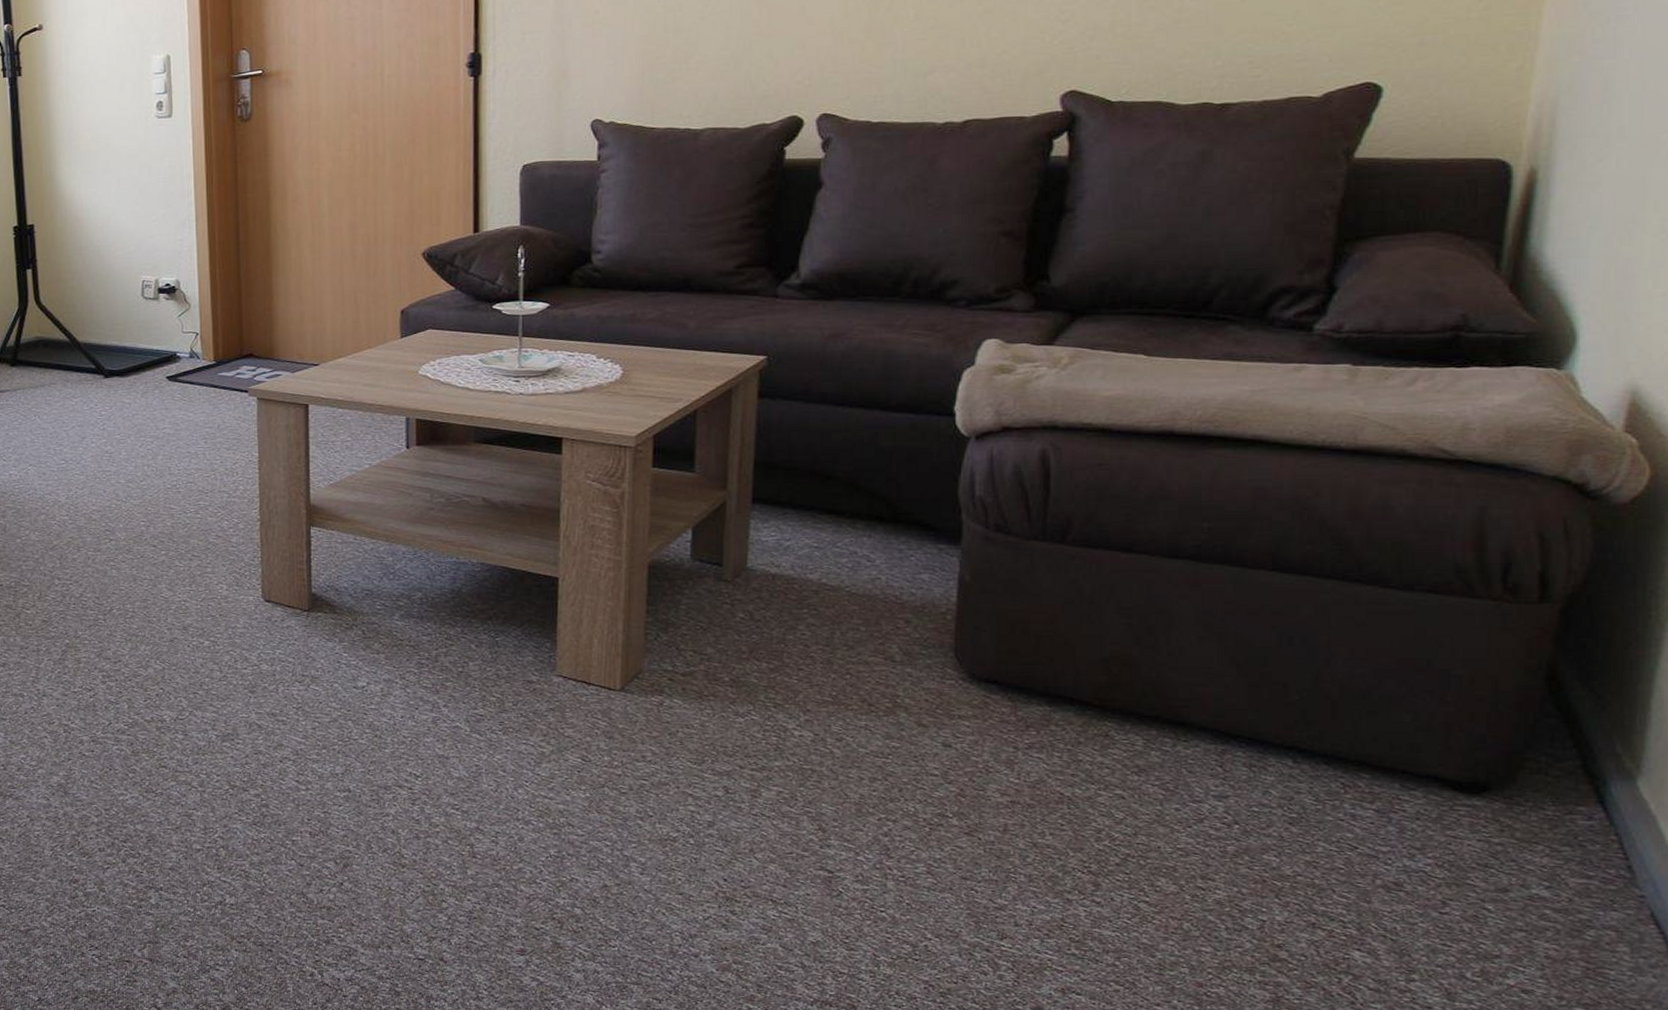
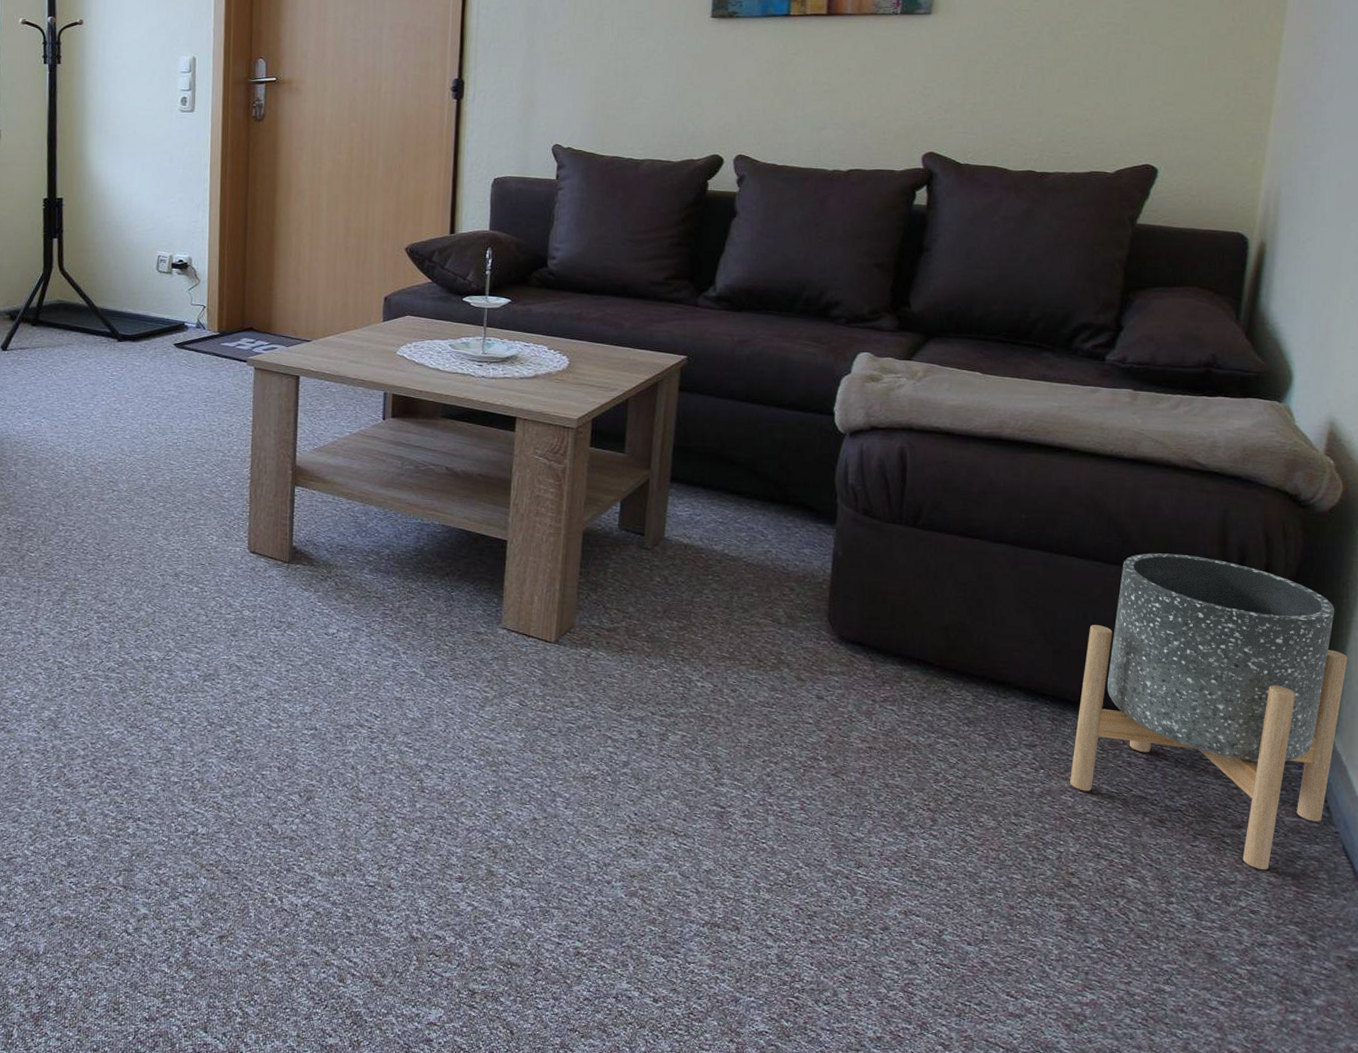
planter: none [1274,563,1658,942] -> present [1070,553,1348,870]

